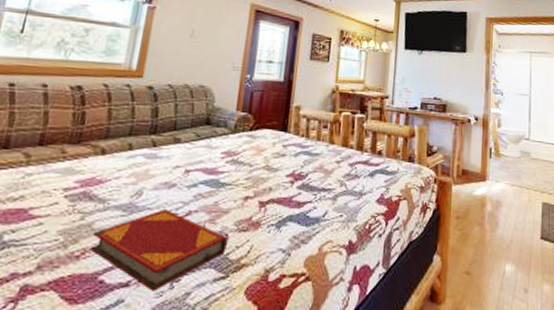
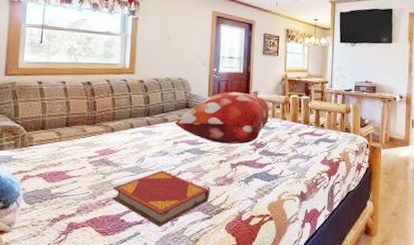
decorative pillow: none [189,105,315,175] -> present [174,92,270,144]

